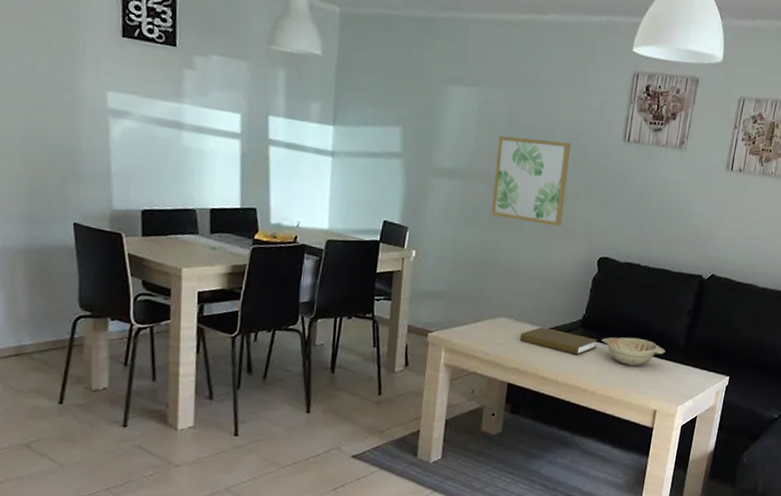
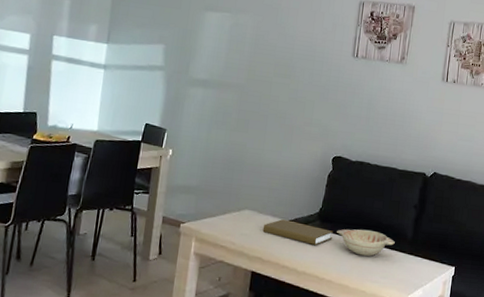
wall art: present [491,135,571,226] -> none [238,52,307,129]

